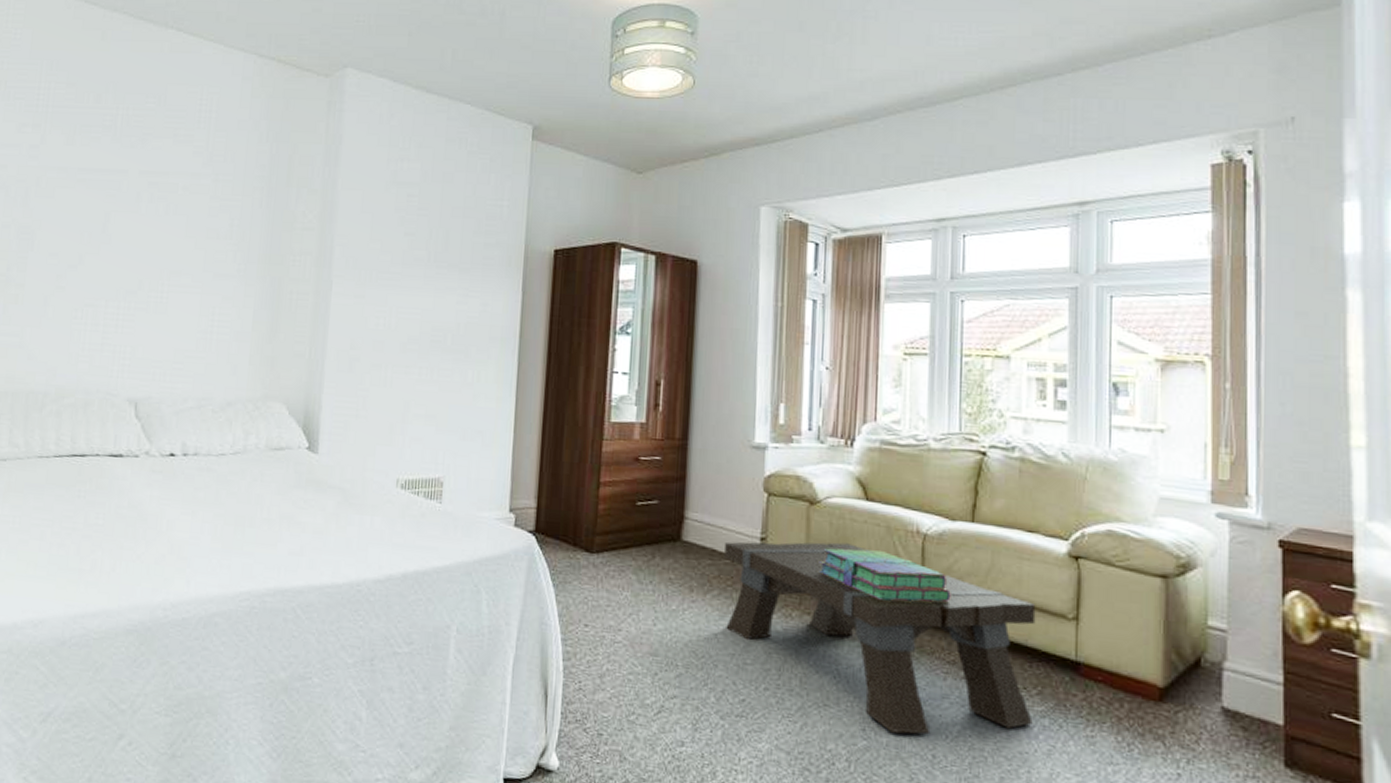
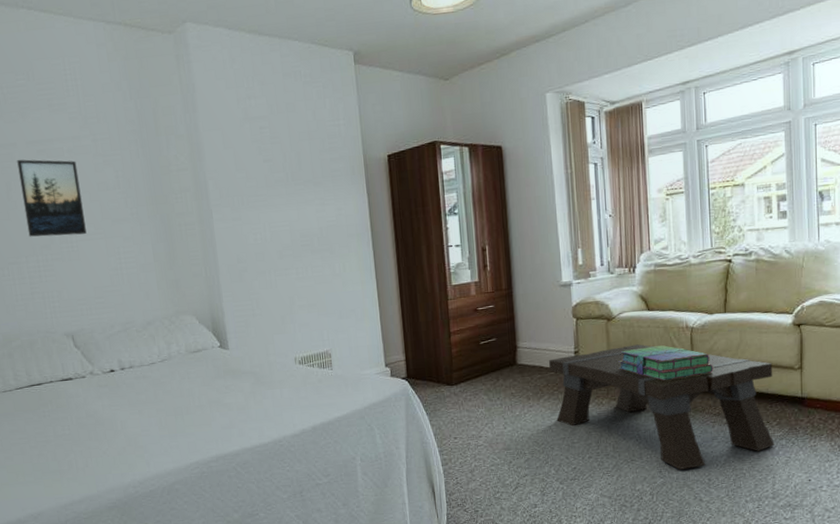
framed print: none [115,188,189,285] -> present [16,159,87,237]

